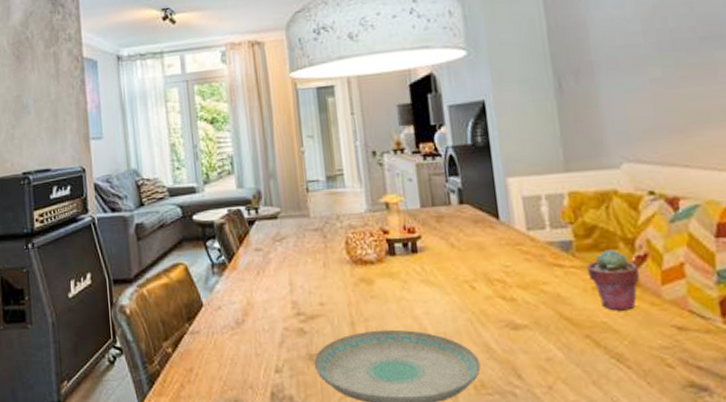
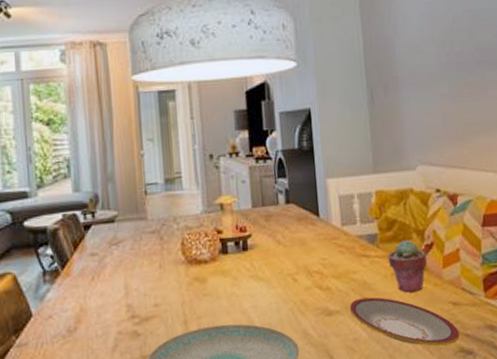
plate: none [539,312,688,377] -> present [349,297,460,346]

